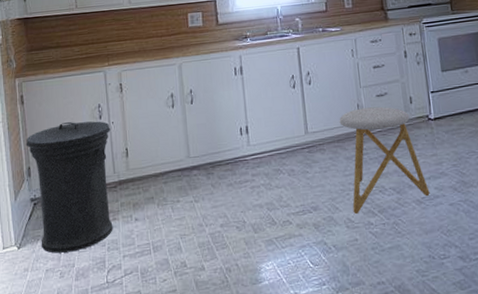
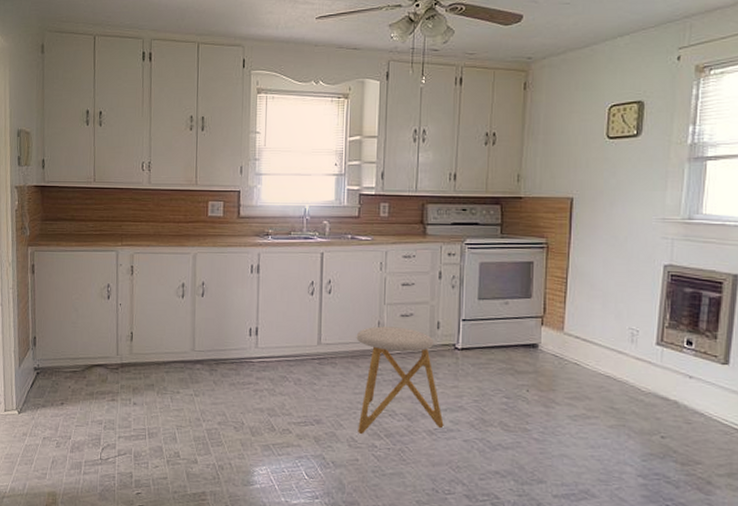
trash can: present [26,121,113,253] -> none [33,298,117,425]

